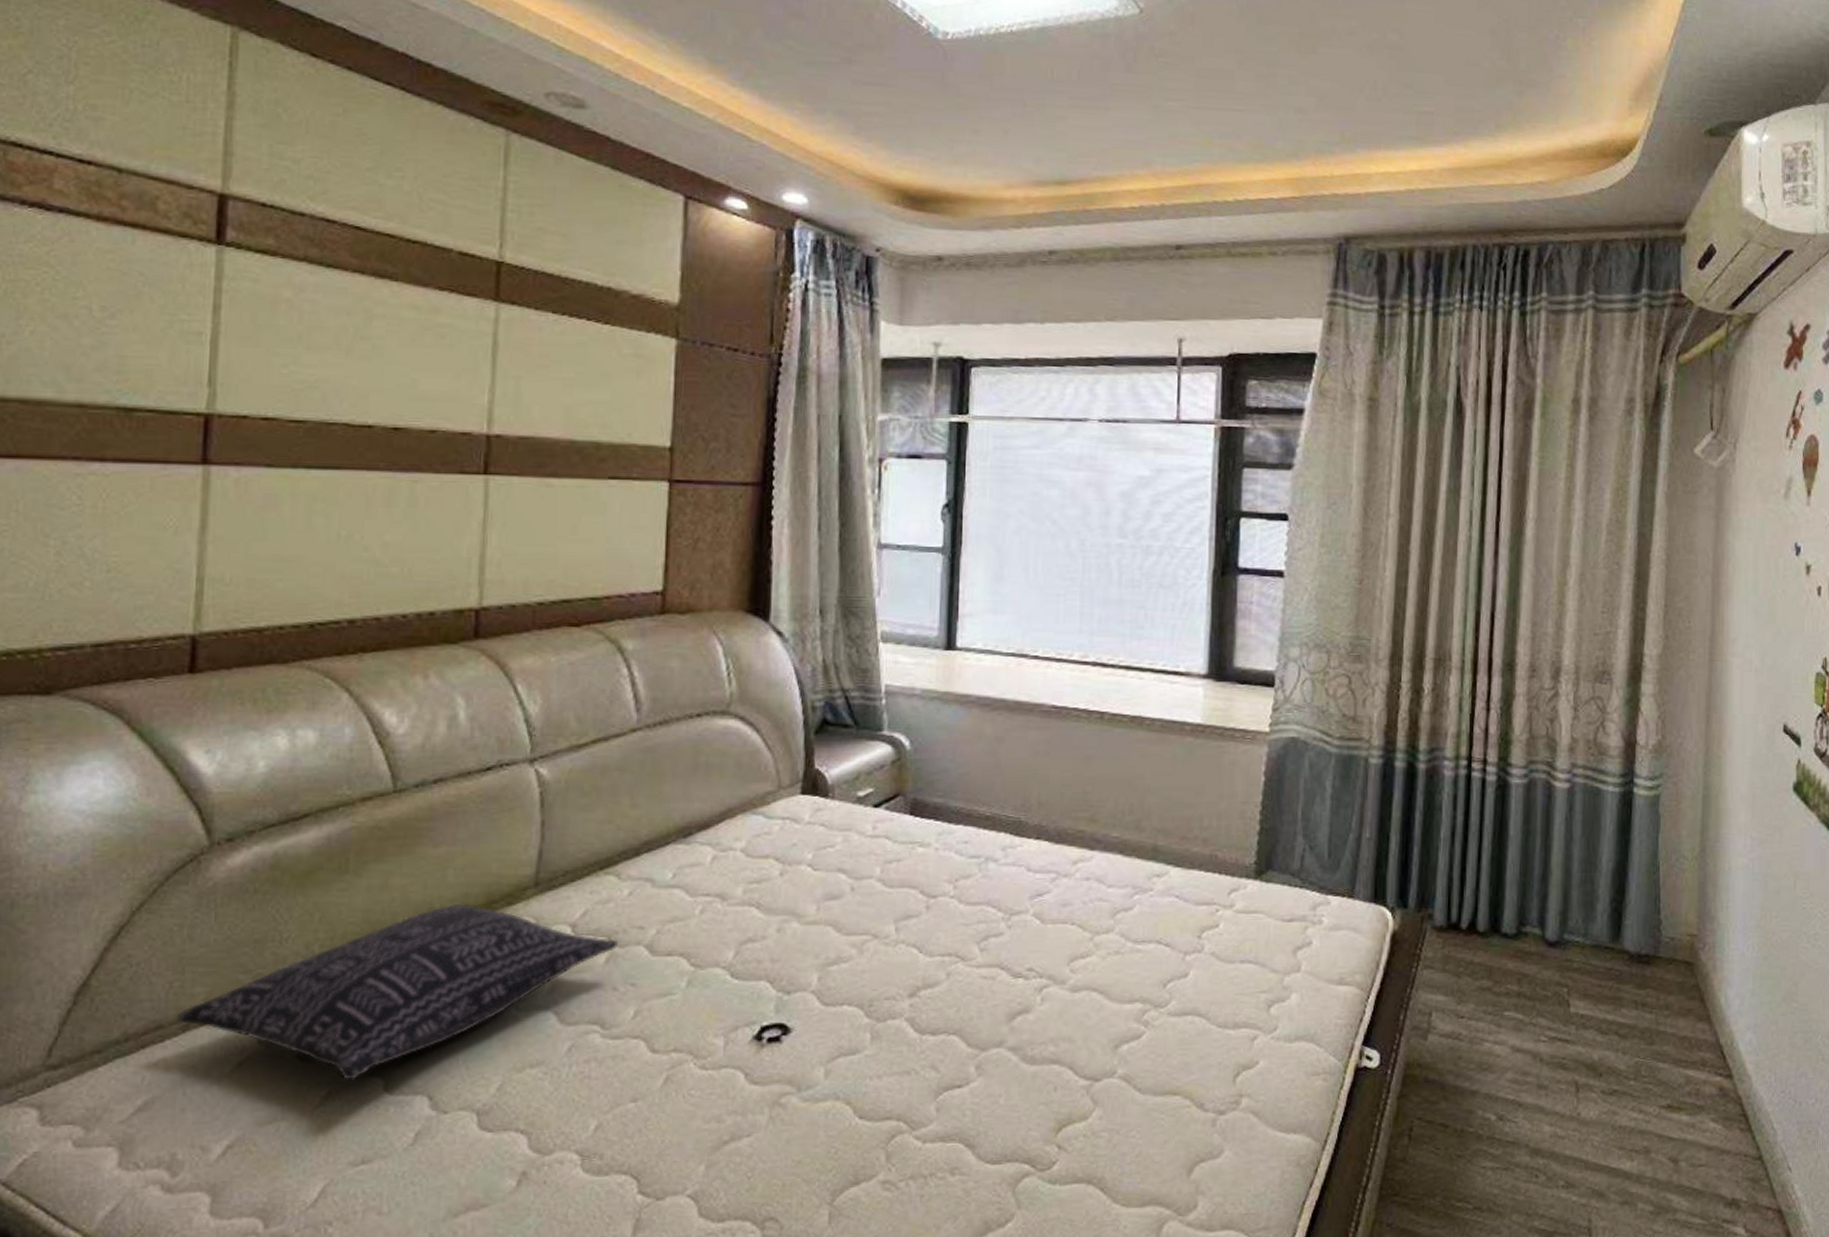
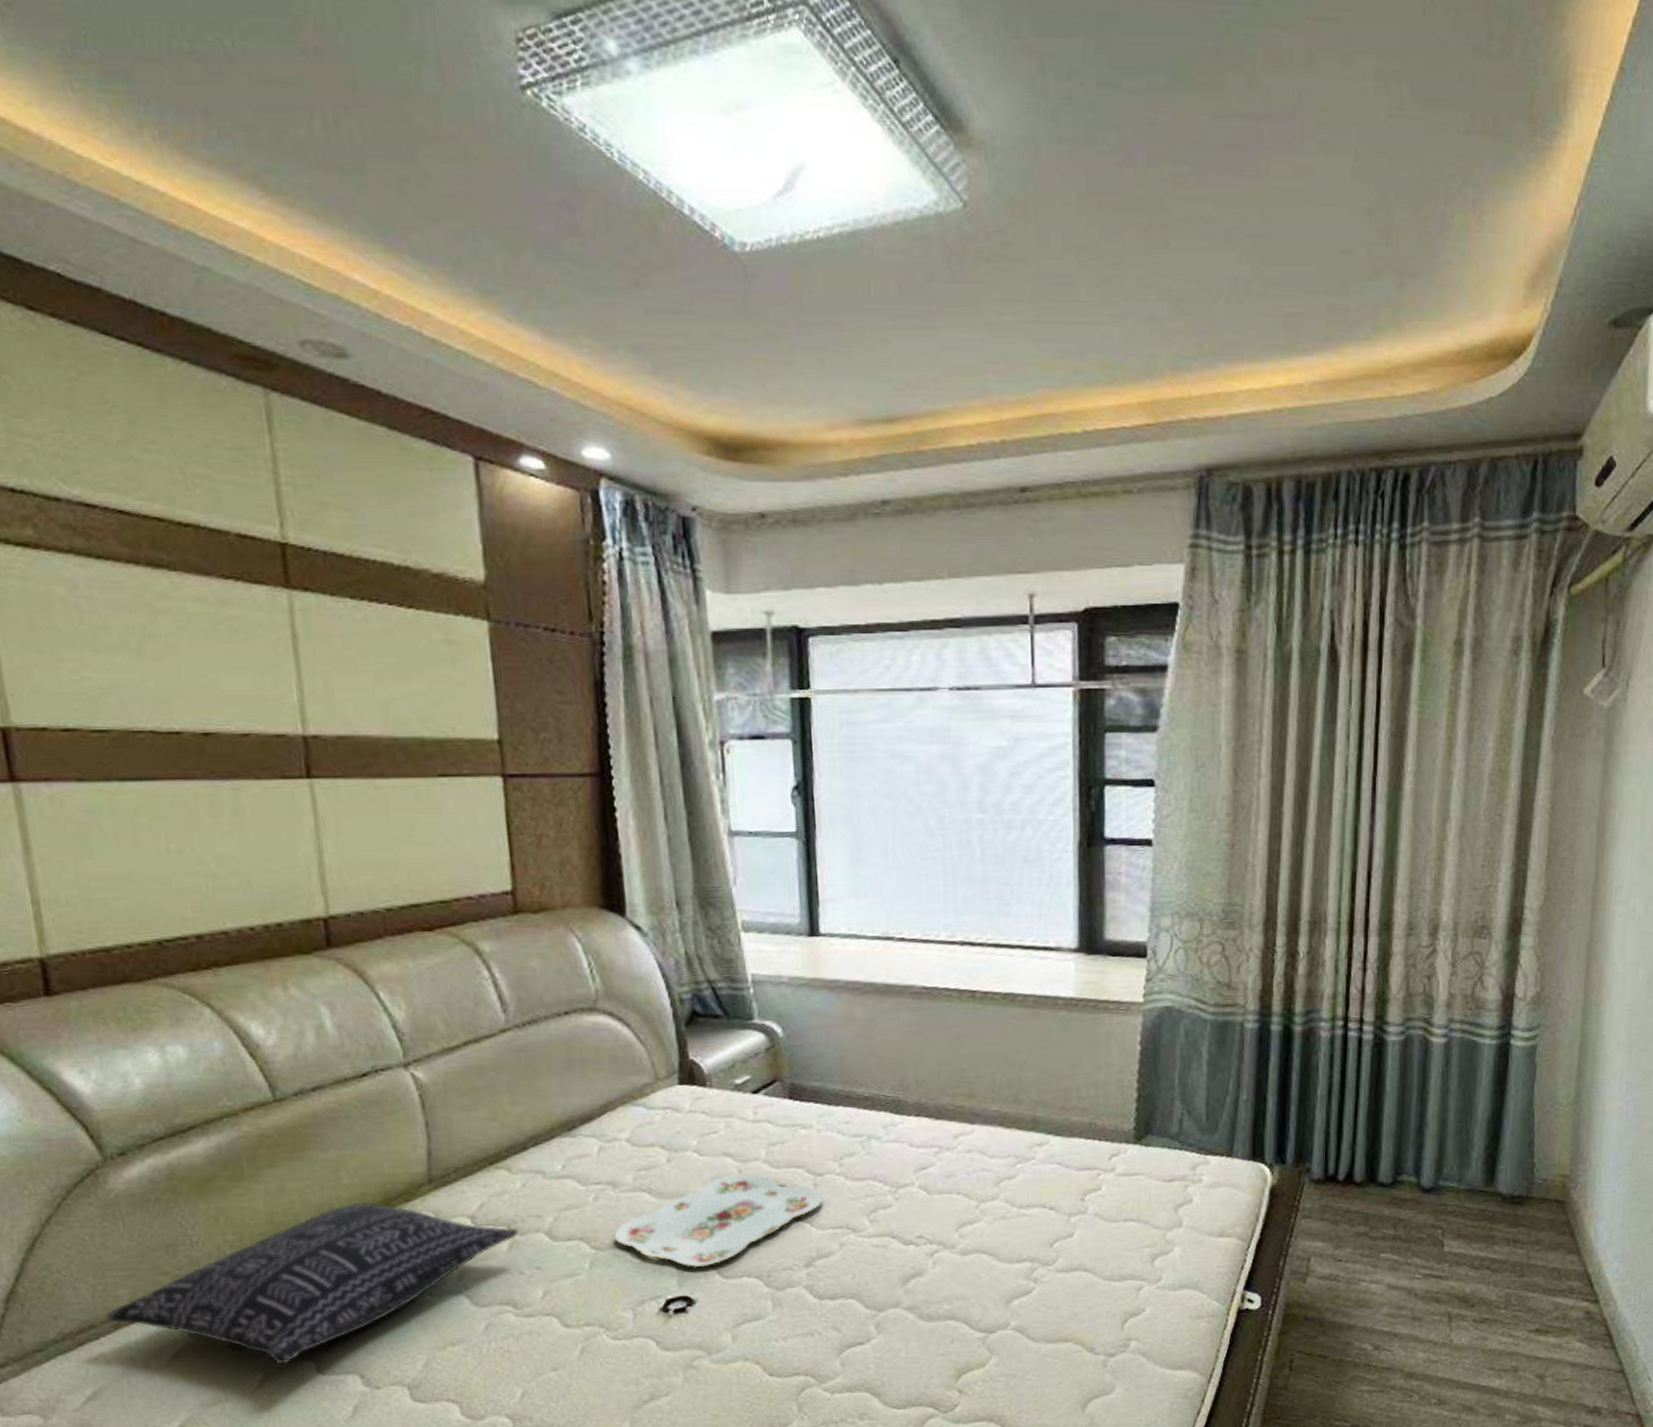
serving tray: none [716,891,935,993] -> present [614,1173,824,1268]

